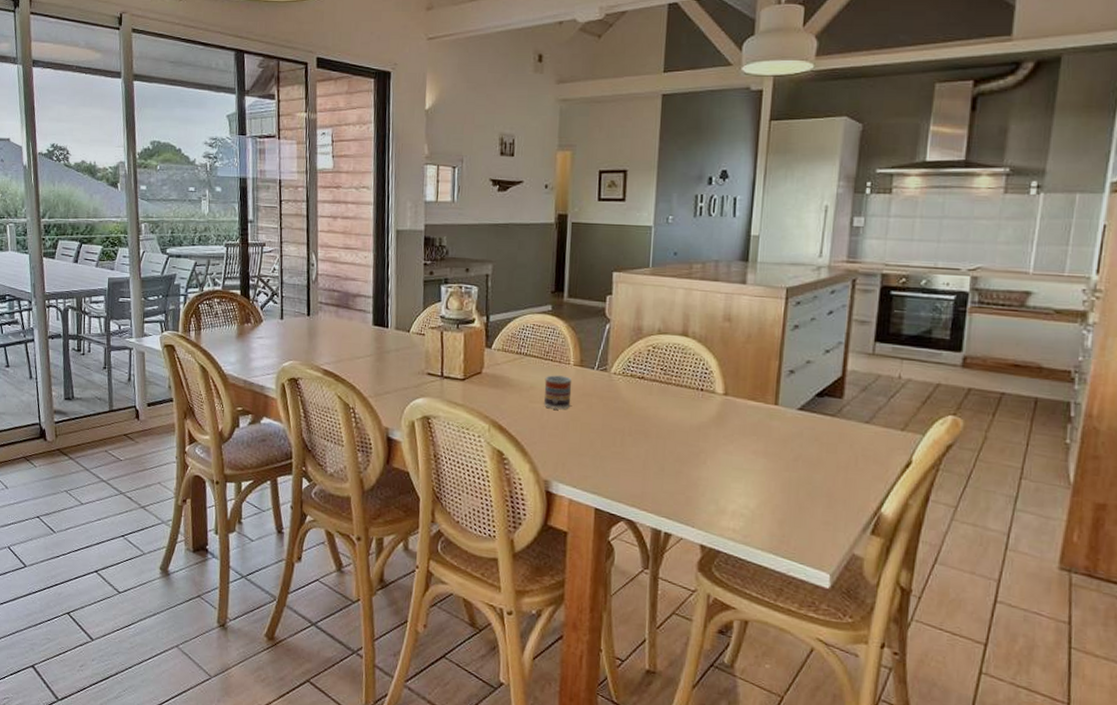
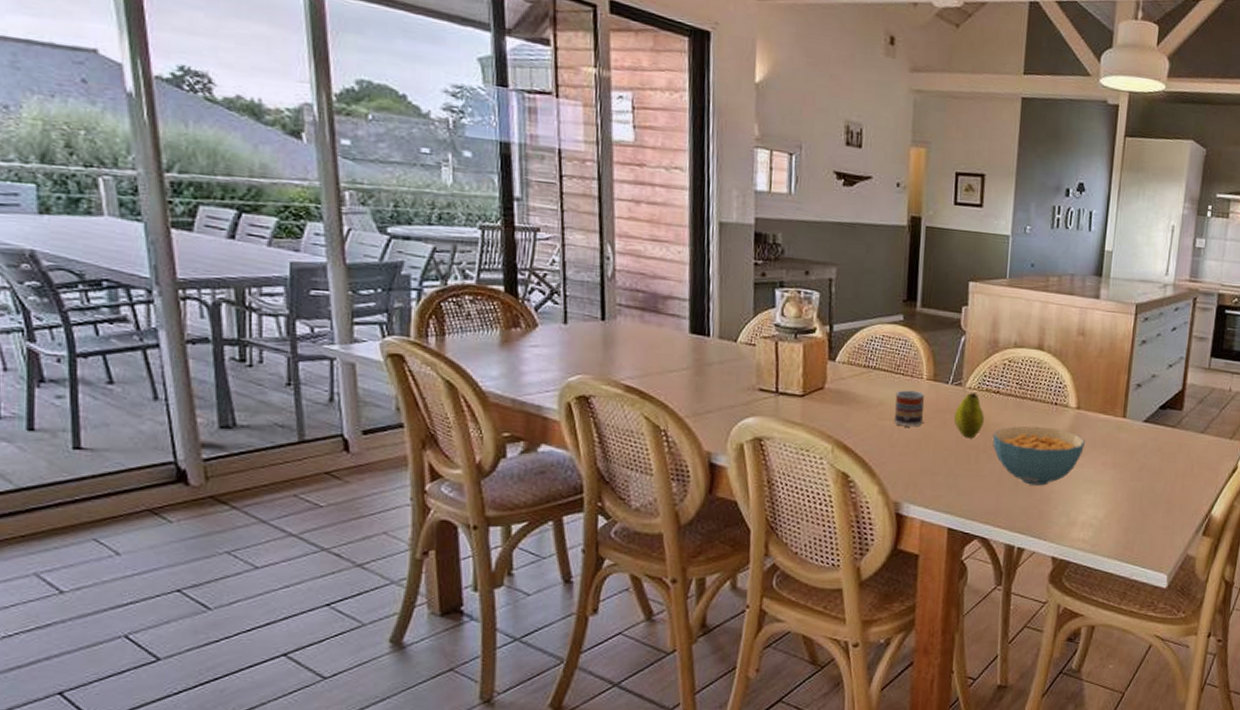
fruit: none [599,377,629,422] -> present [953,392,984,439]
cereal bowl: none [637,411,734,472] -> present [992,425,1086,486]

